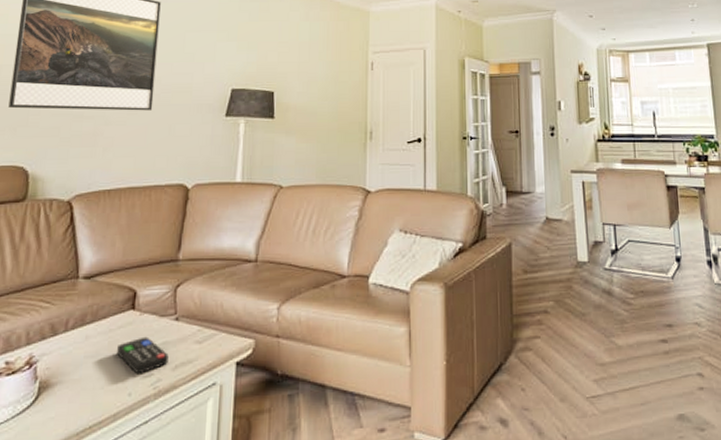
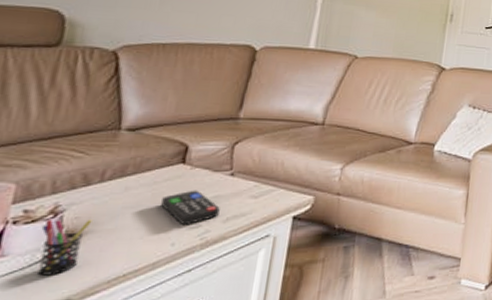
pen holder: none [19,370,60,428] -> present [38,218,92,276]

